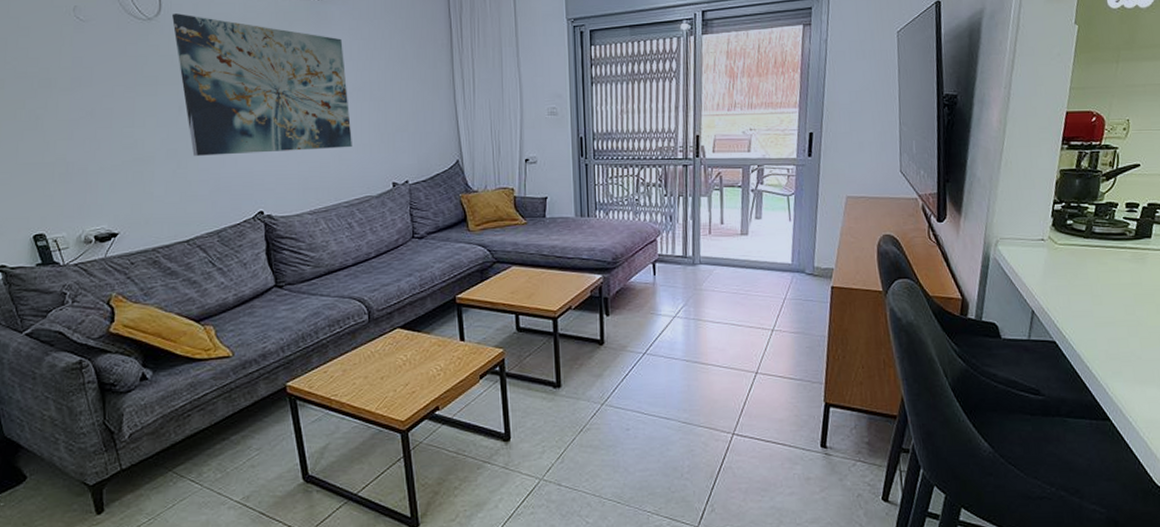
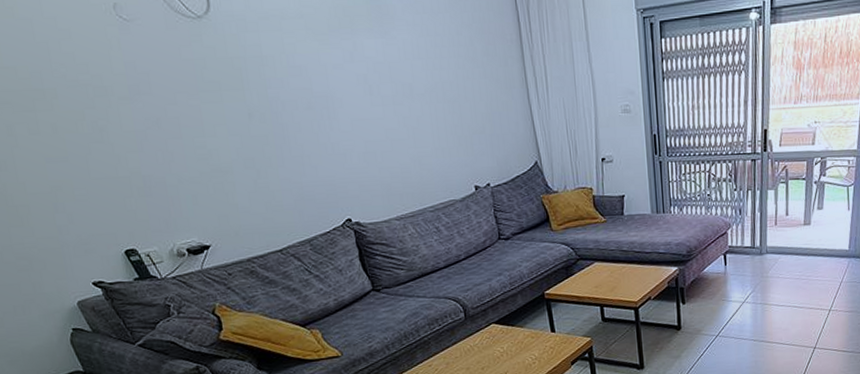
wall art: present [172,13,352,156] -> none [223,10,431,165]

